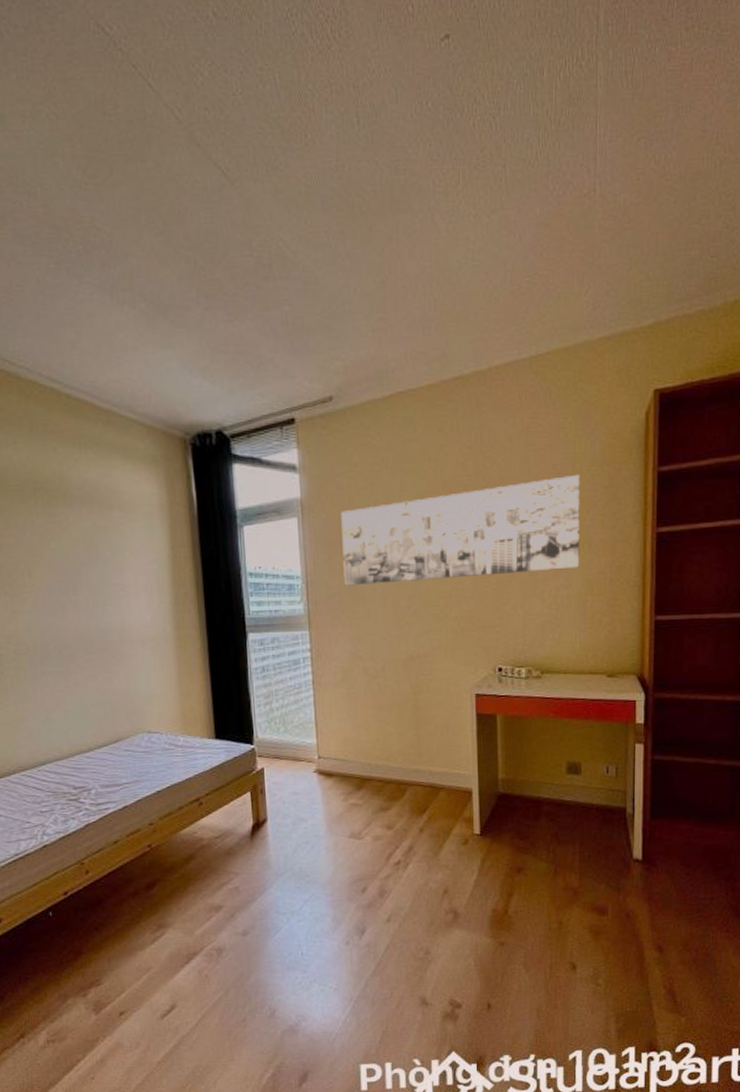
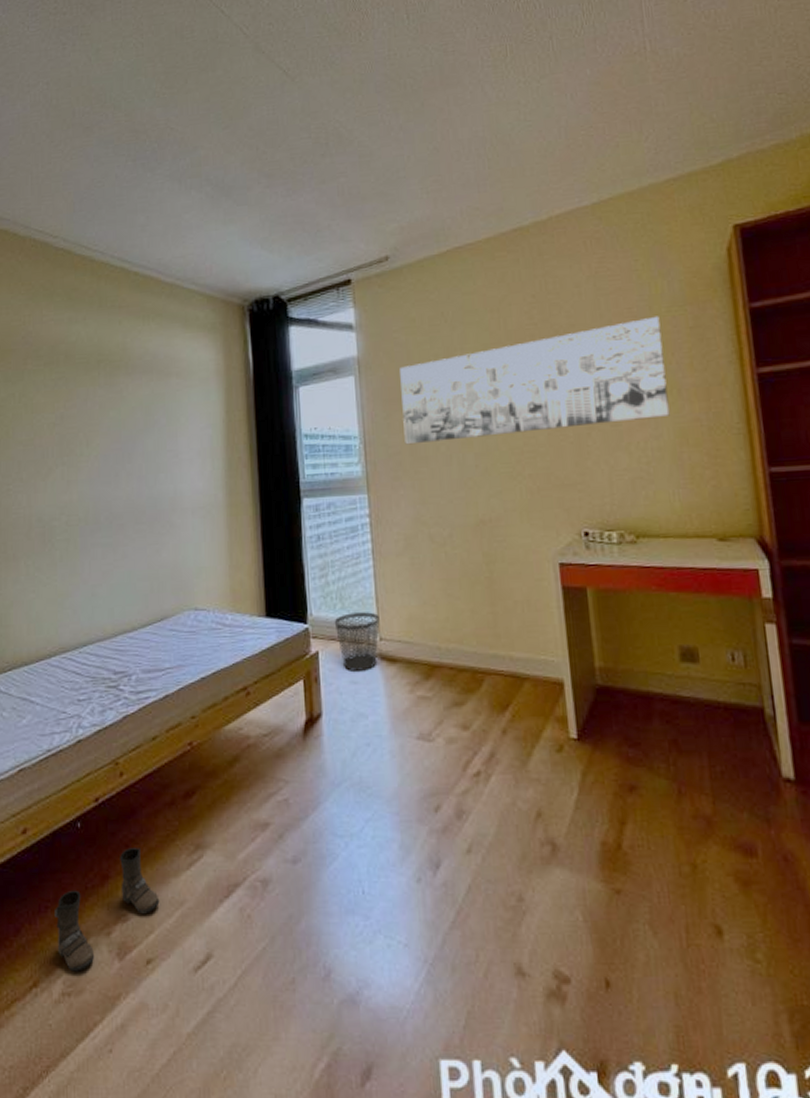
boots: none [34,928,129,1025] -> present [55,846,160,972]
wastebasket: none [277,734,319,784] -> present [334,612,380,671]

